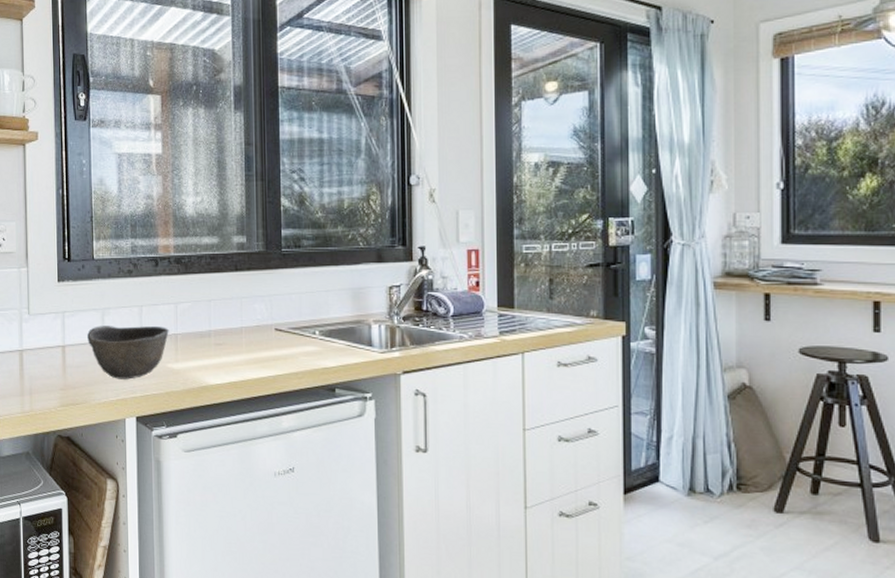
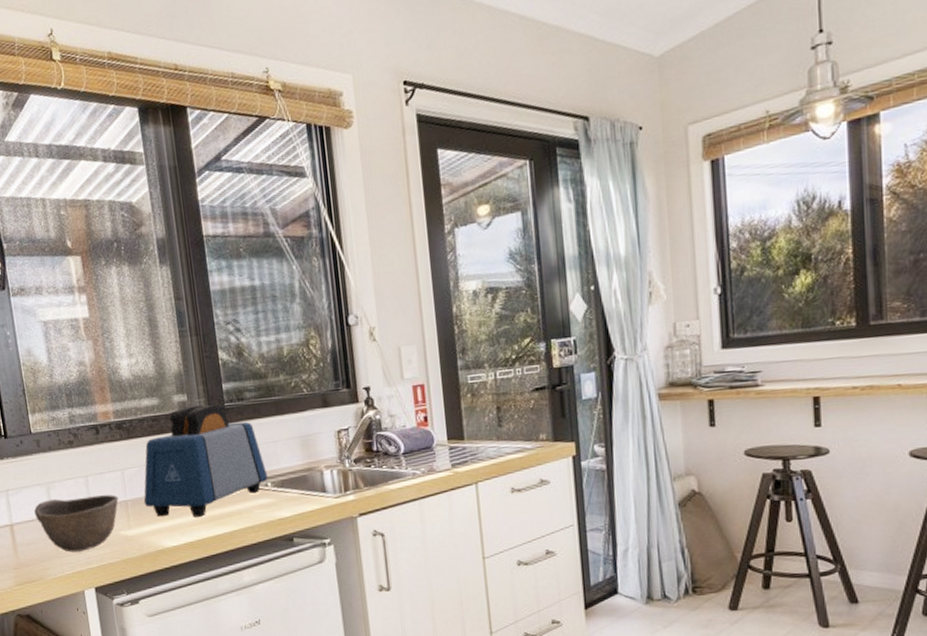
toaster: none [193,248,317,358] -> present [143,404,268,517]

